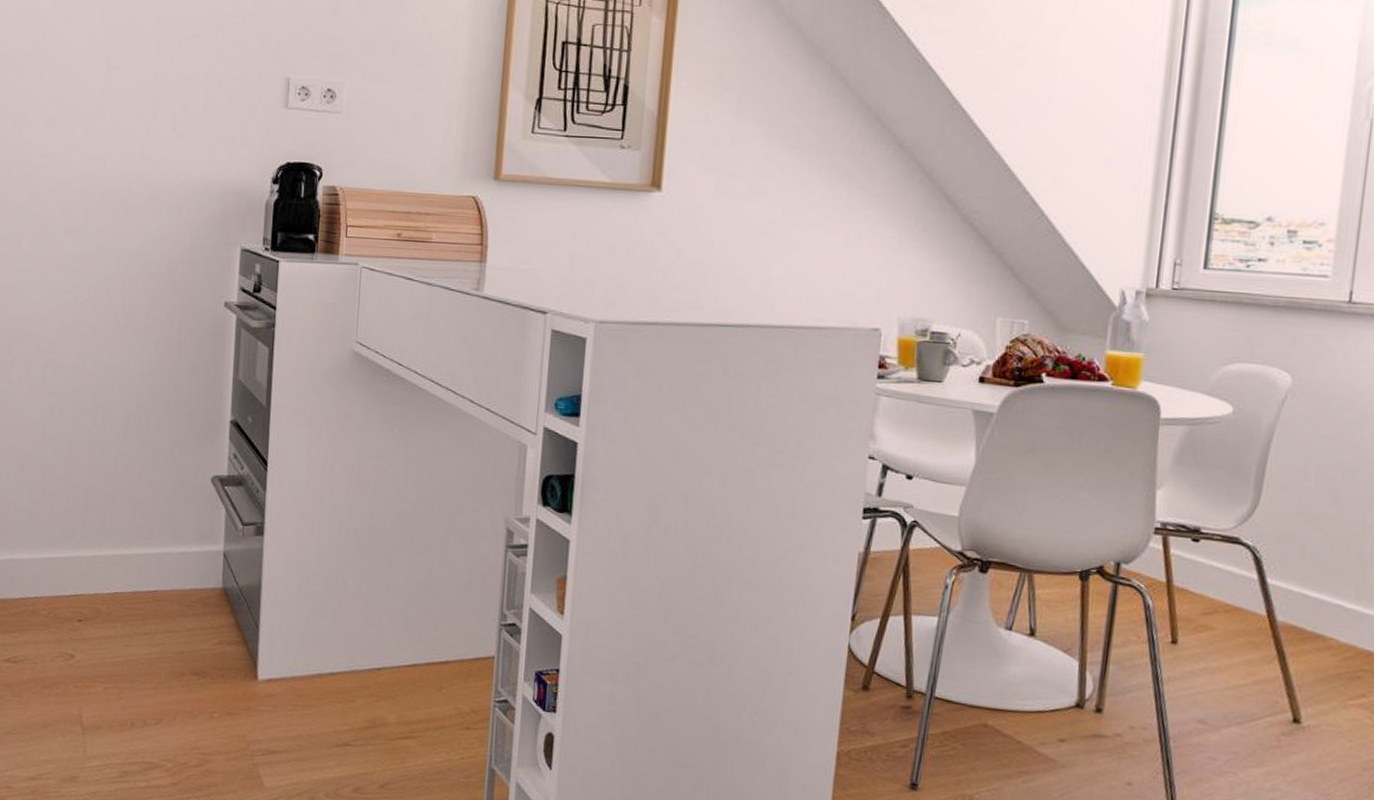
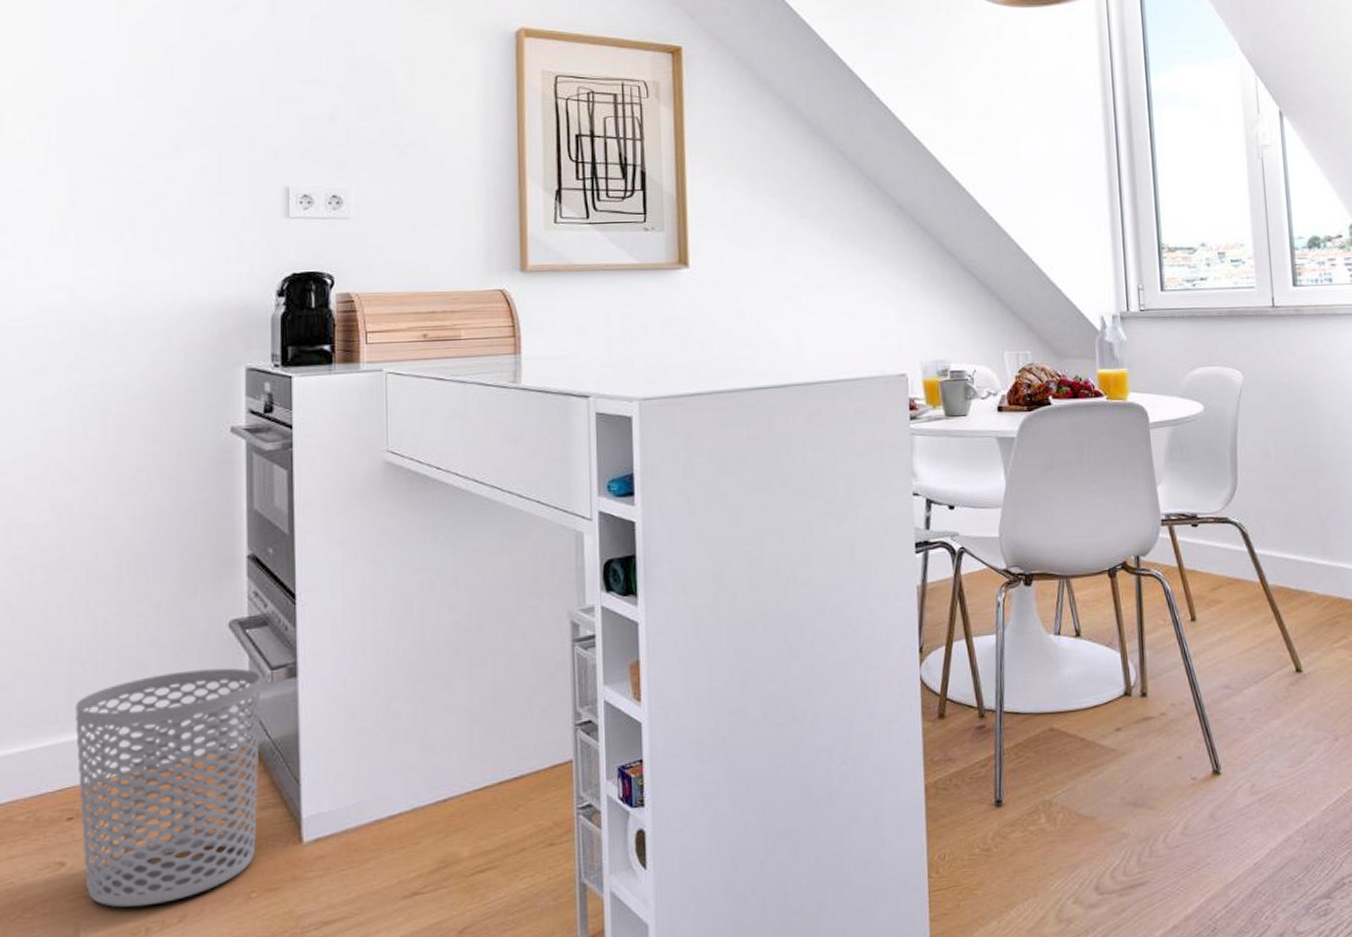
waste bin: none [87,513,234,706] -> present [75,668,261,908]

